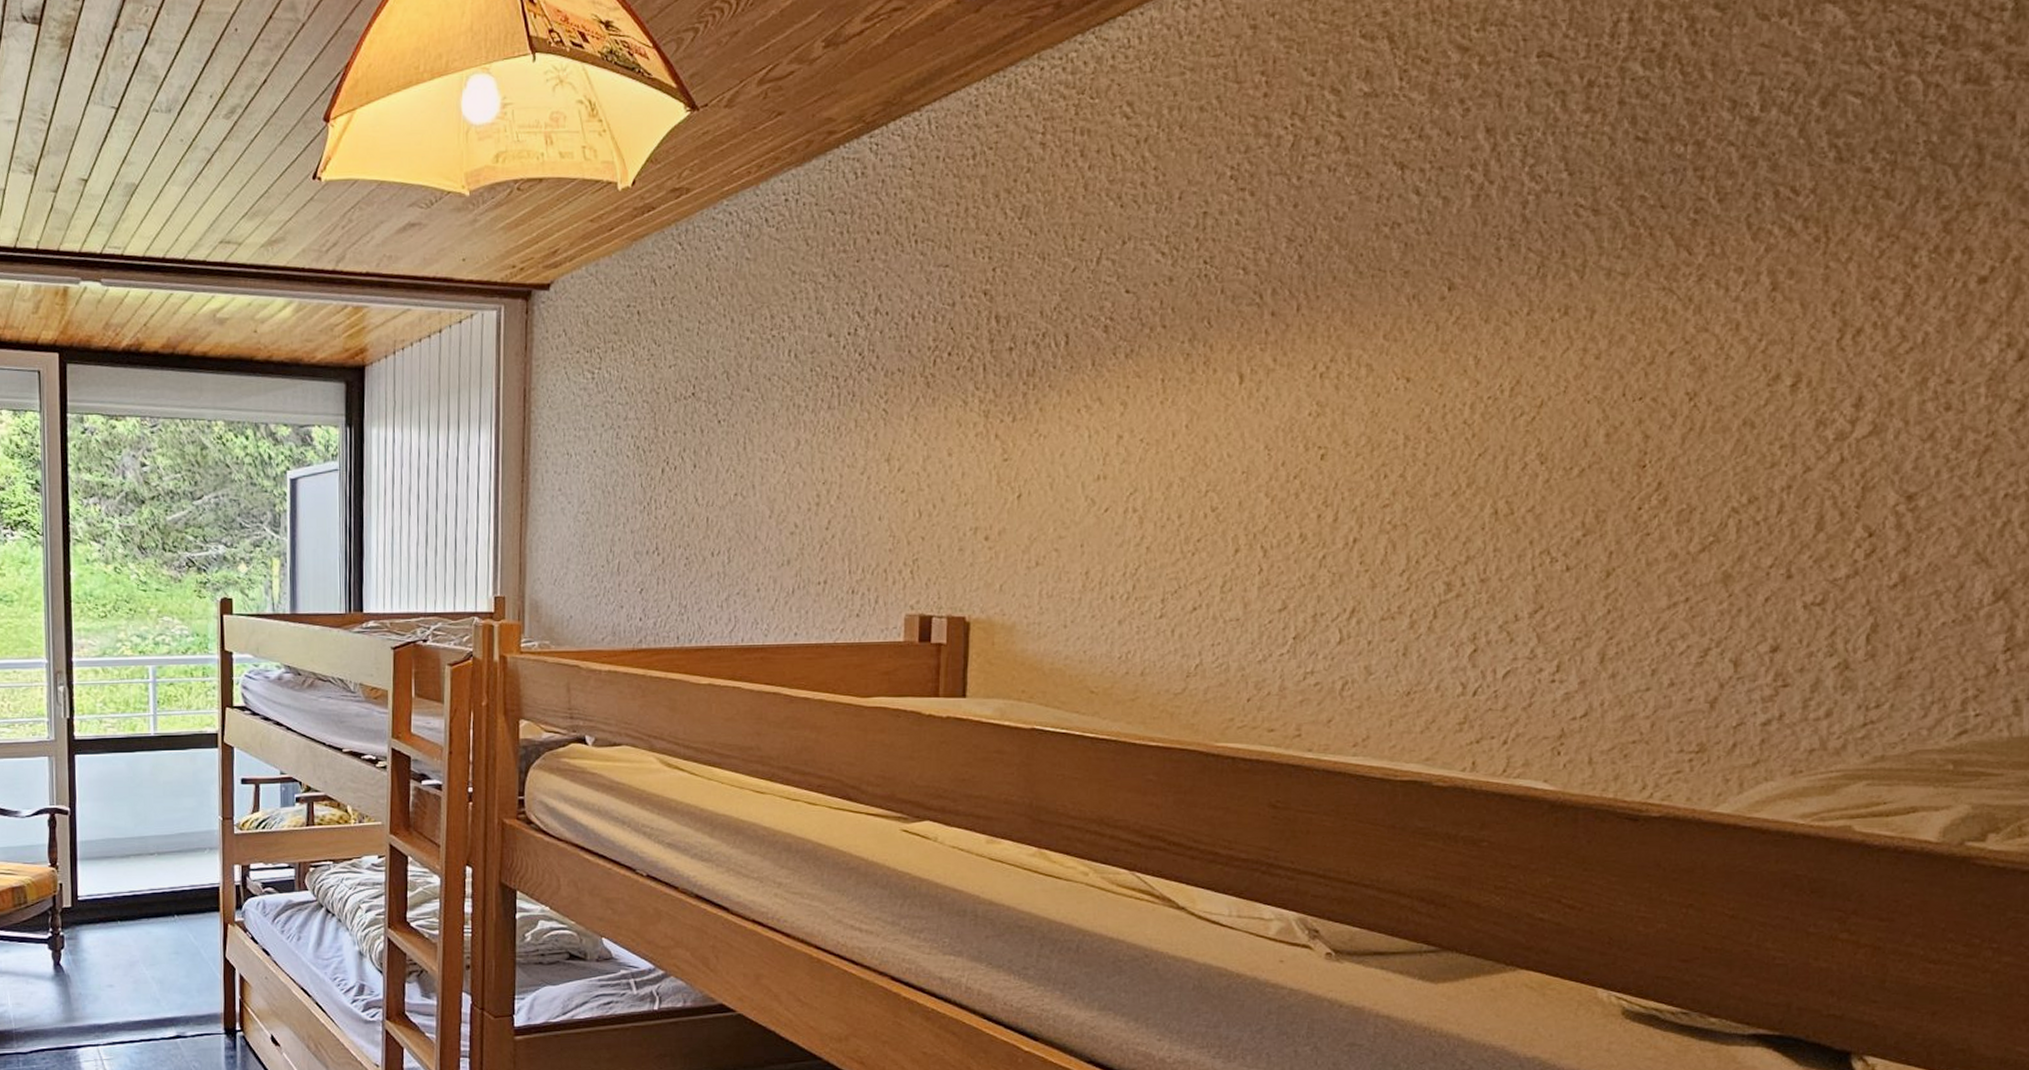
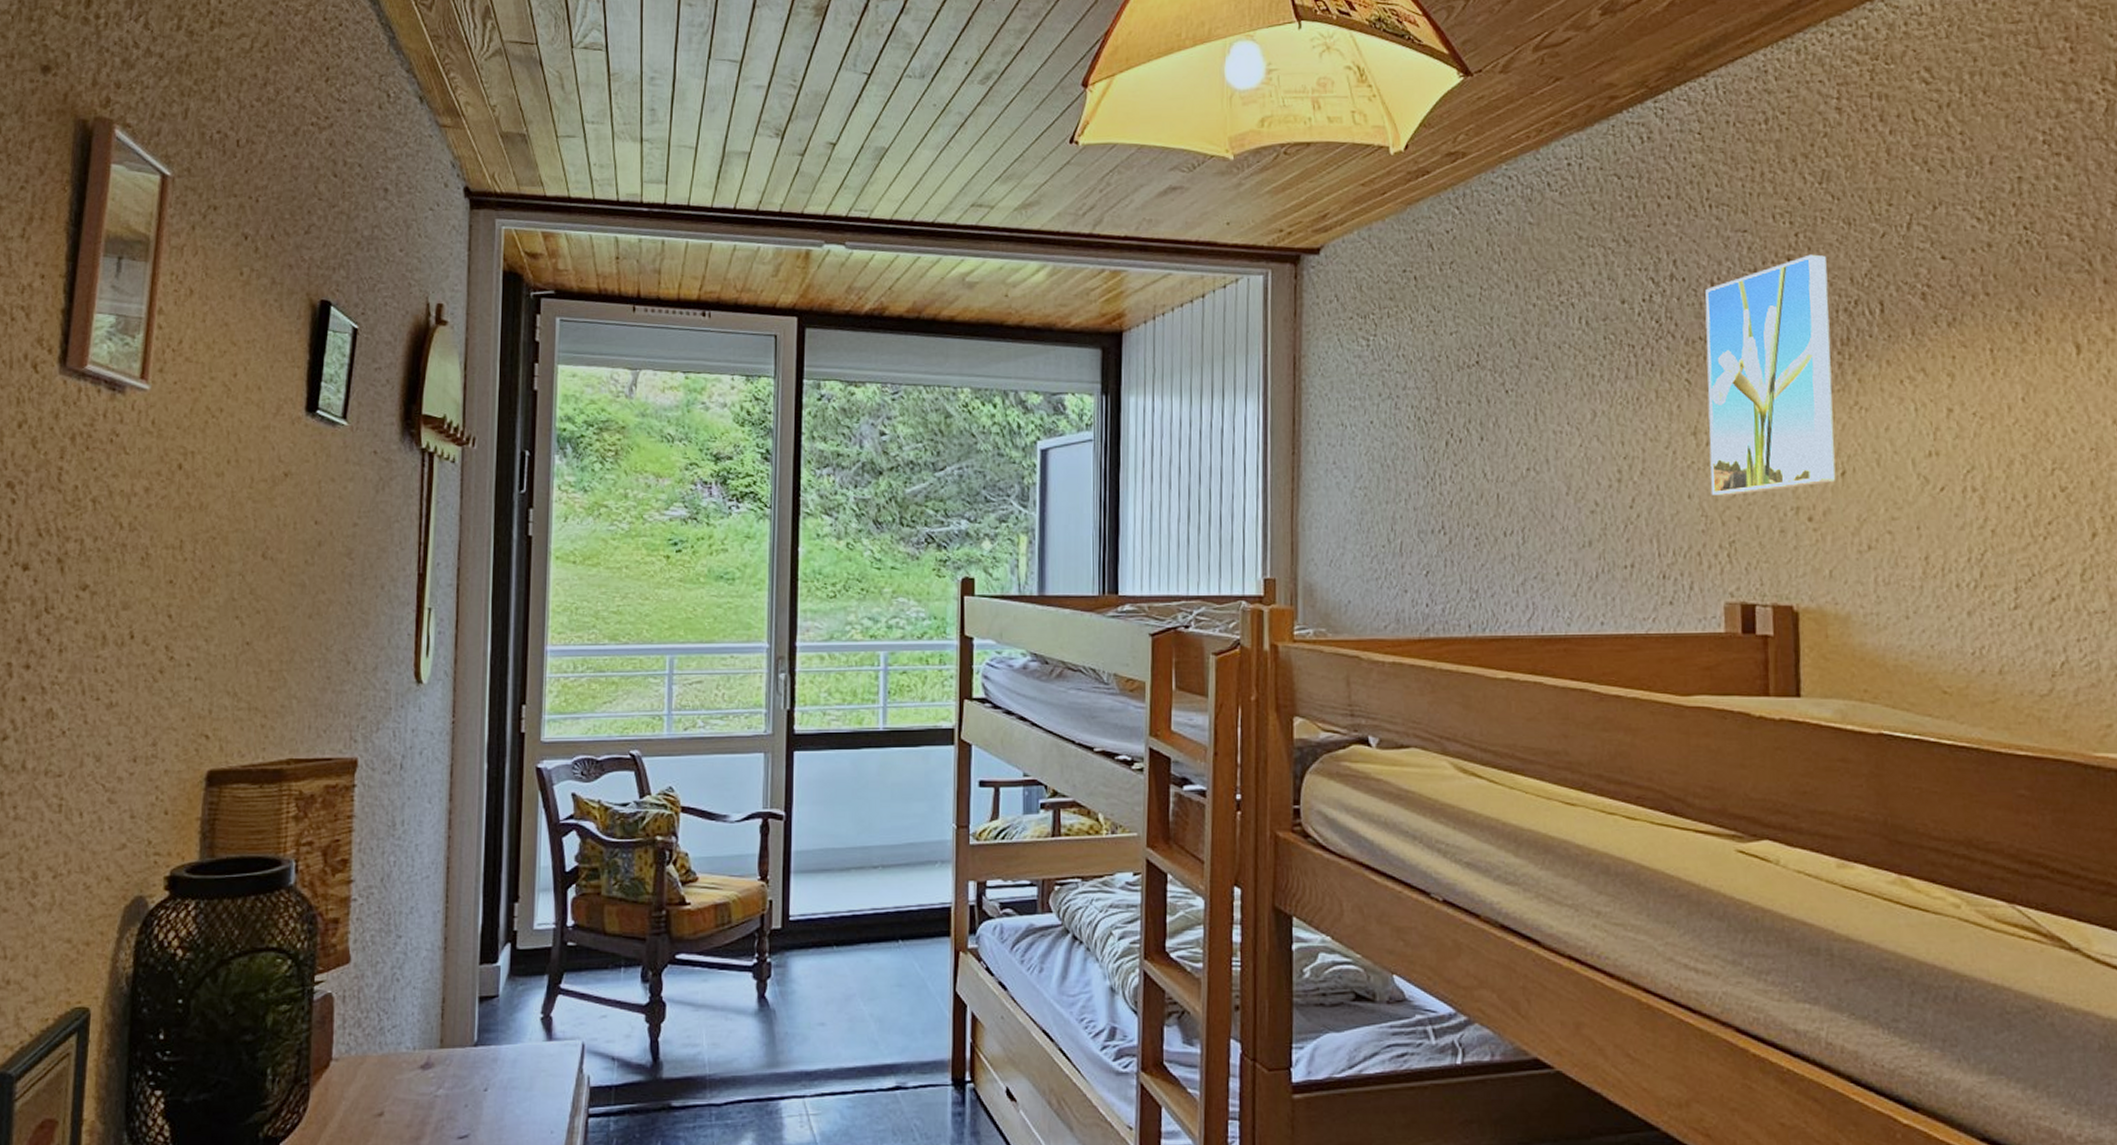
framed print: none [899,288,1020,518] -> present [1705,254,1836,496]

